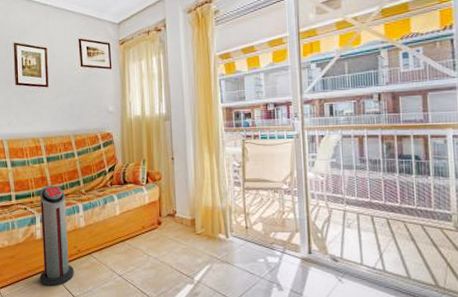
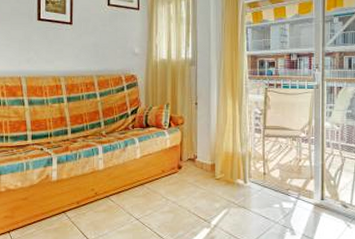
air purifier: present [39,185,74,287] -> none [54,126,90,230]

